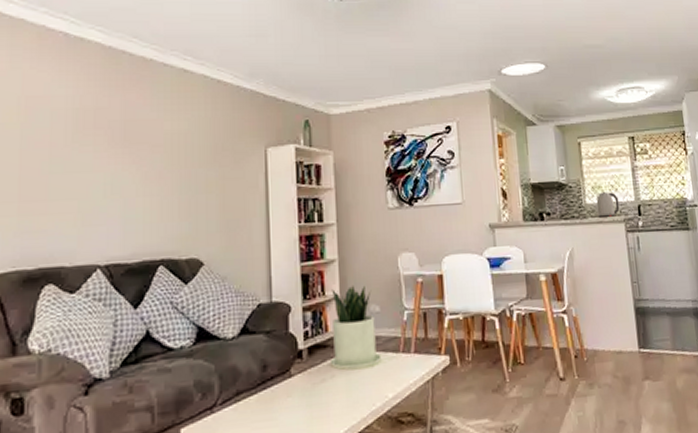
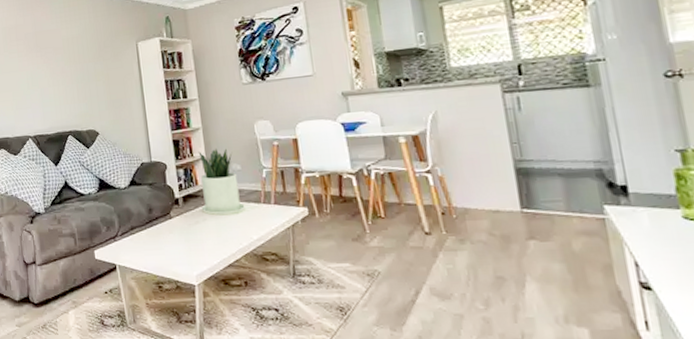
kettle: present [596,192,620,219] -> none [463,53,494,81]

